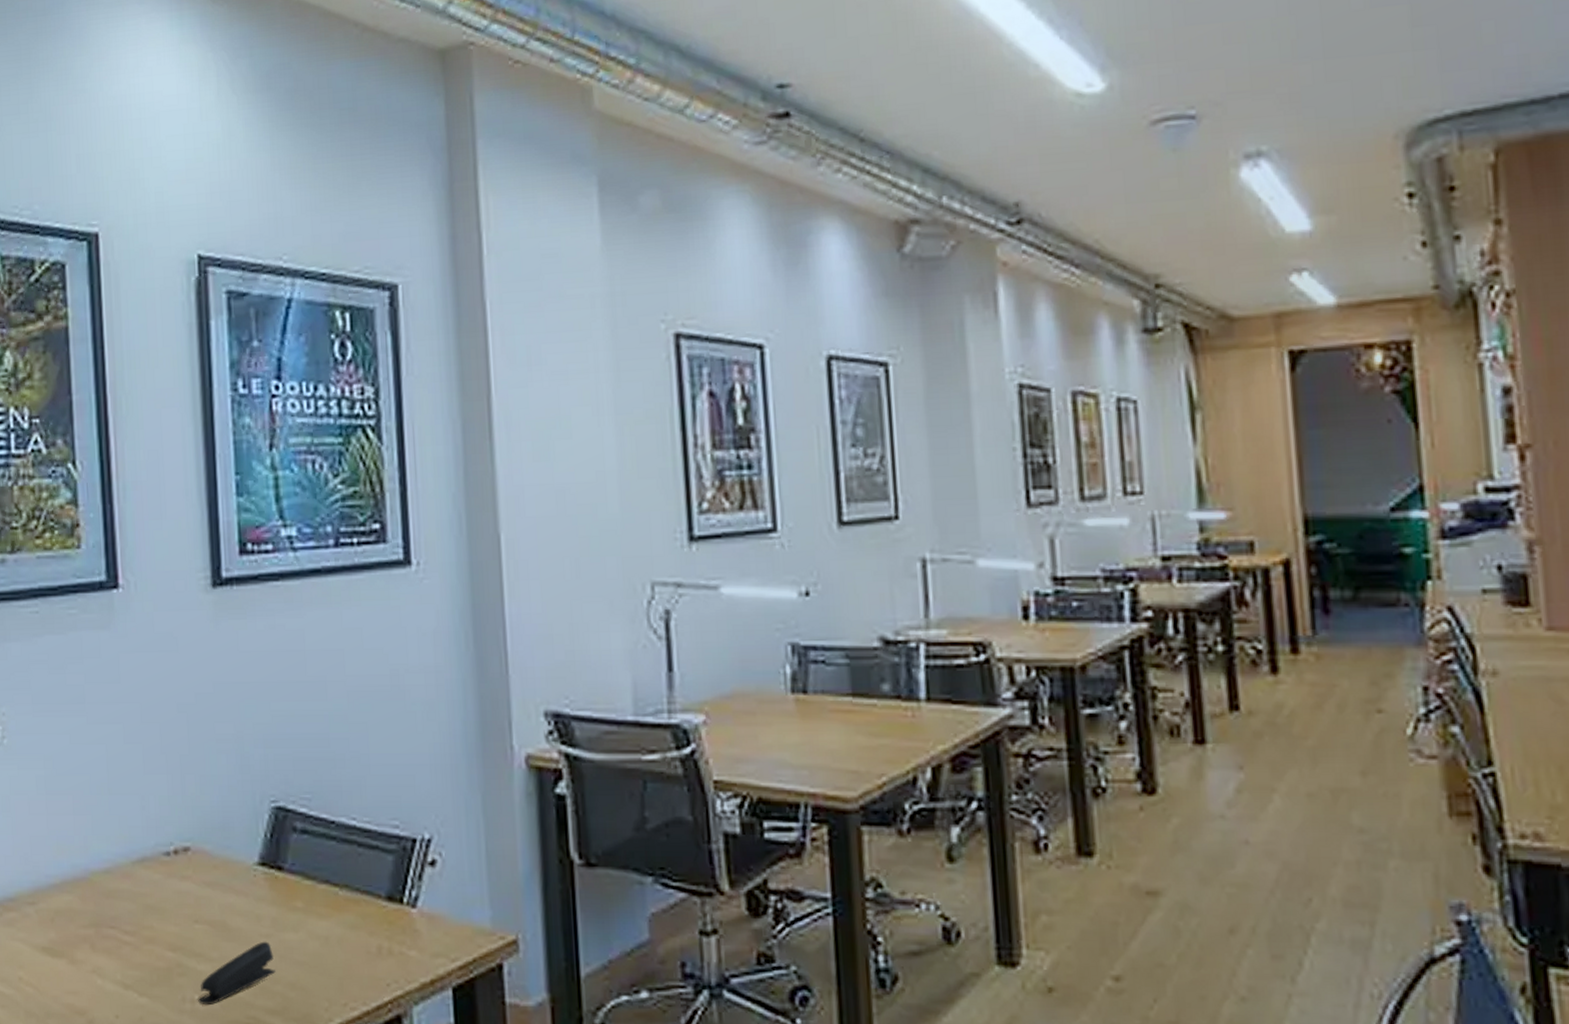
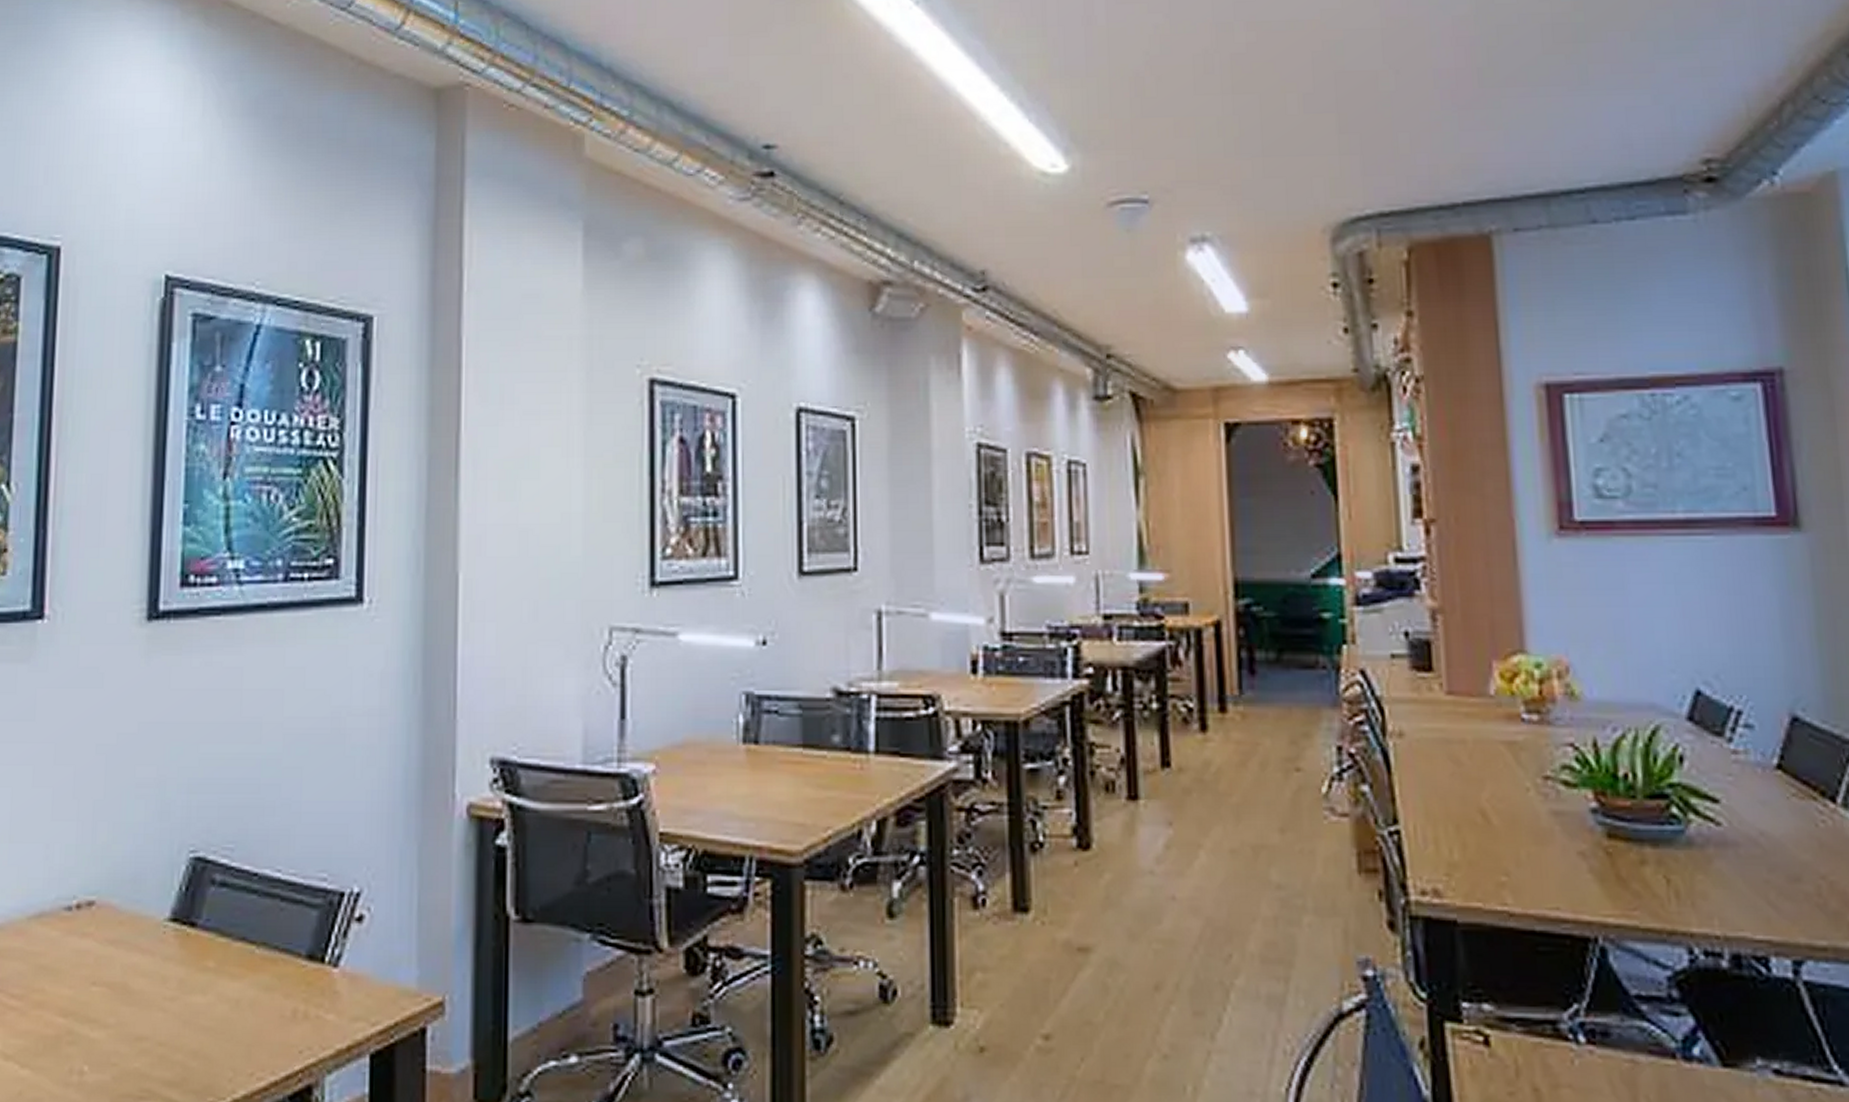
stapler: present [198,941,276,1006] -> none [87,1005,177,1078]

